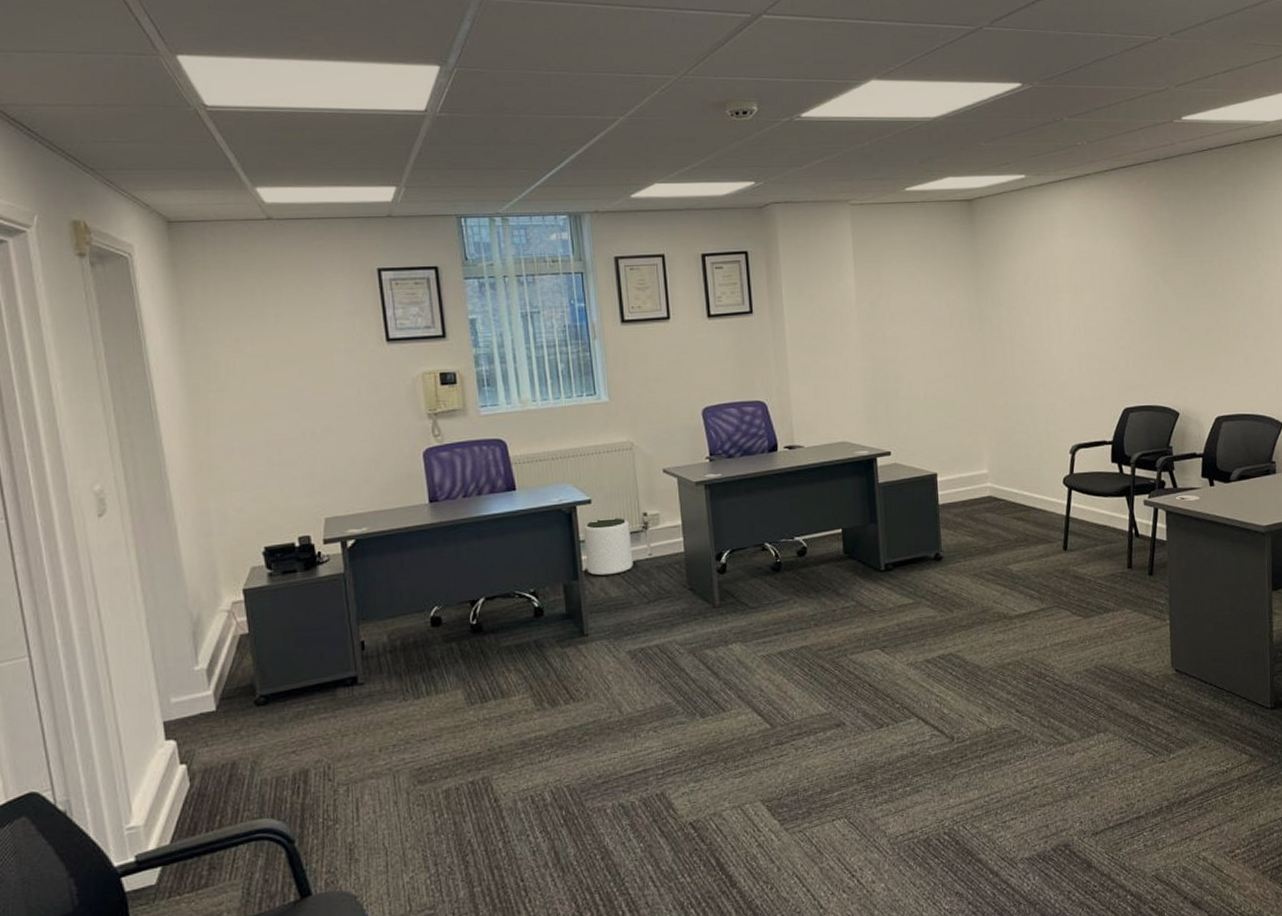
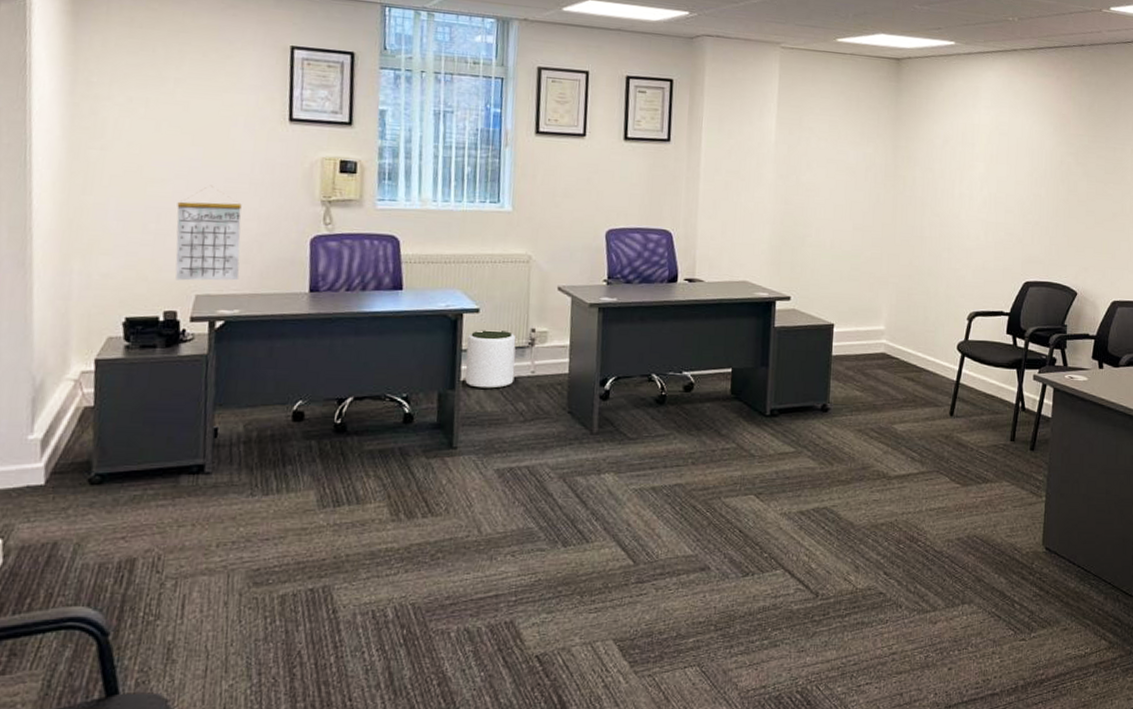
calendar: none [295,415,363,507] -> present [175,187,242,281]

